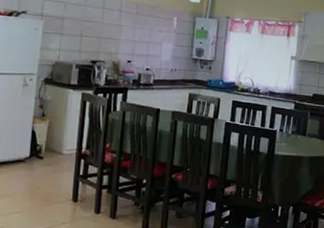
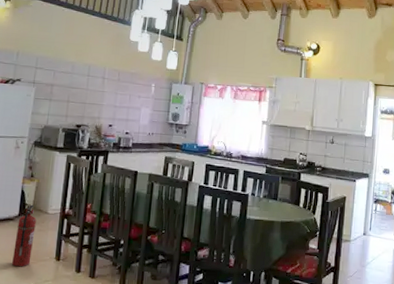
fire extinguisher: none [24,145,50,210] -> present [12,204,37,267]

